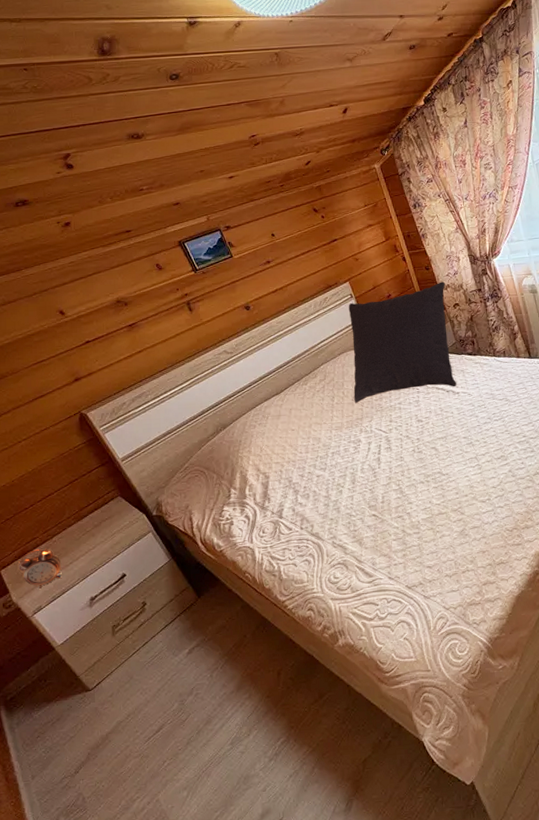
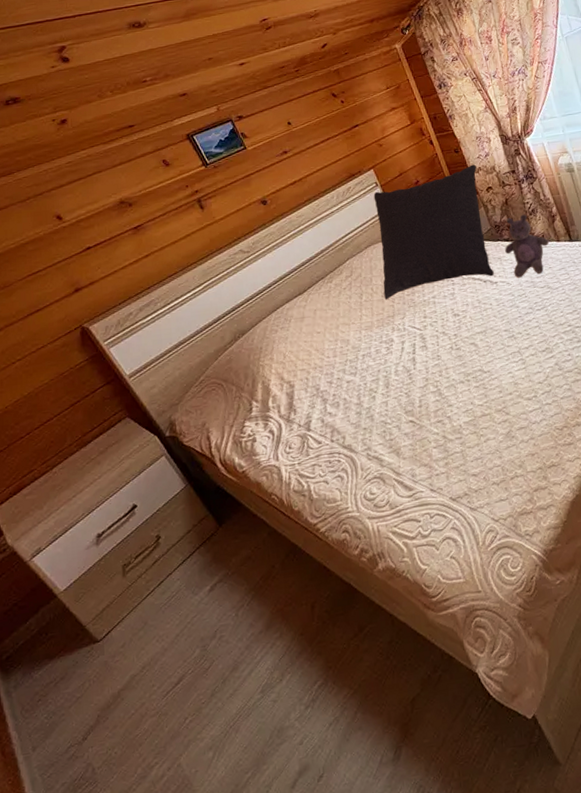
alarm clock: present [19,549,62,589] -> none [14,482,63,528]
stuffed animal: none [468,330,510,390] -> present [505,214,550,278]

